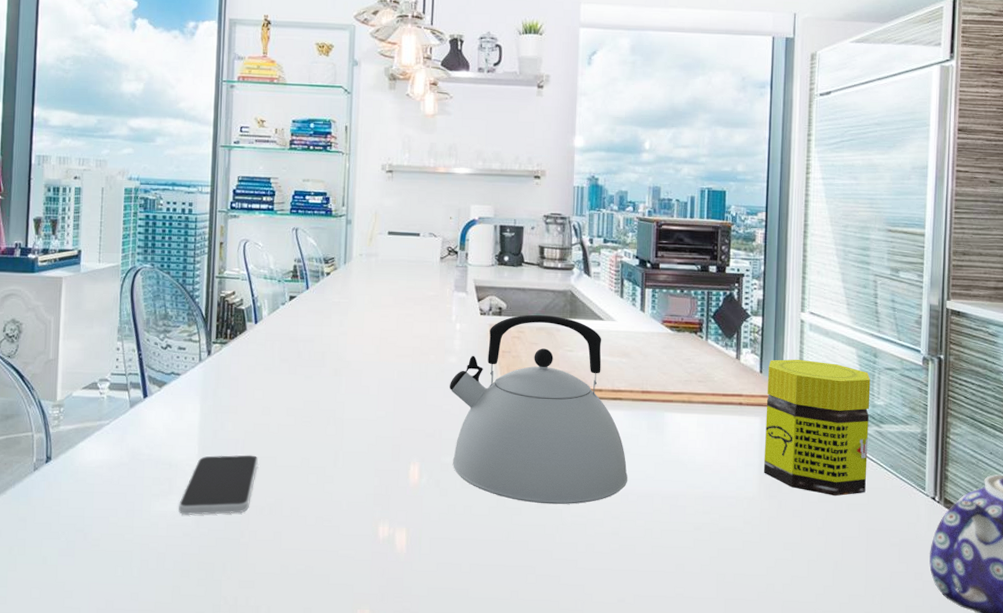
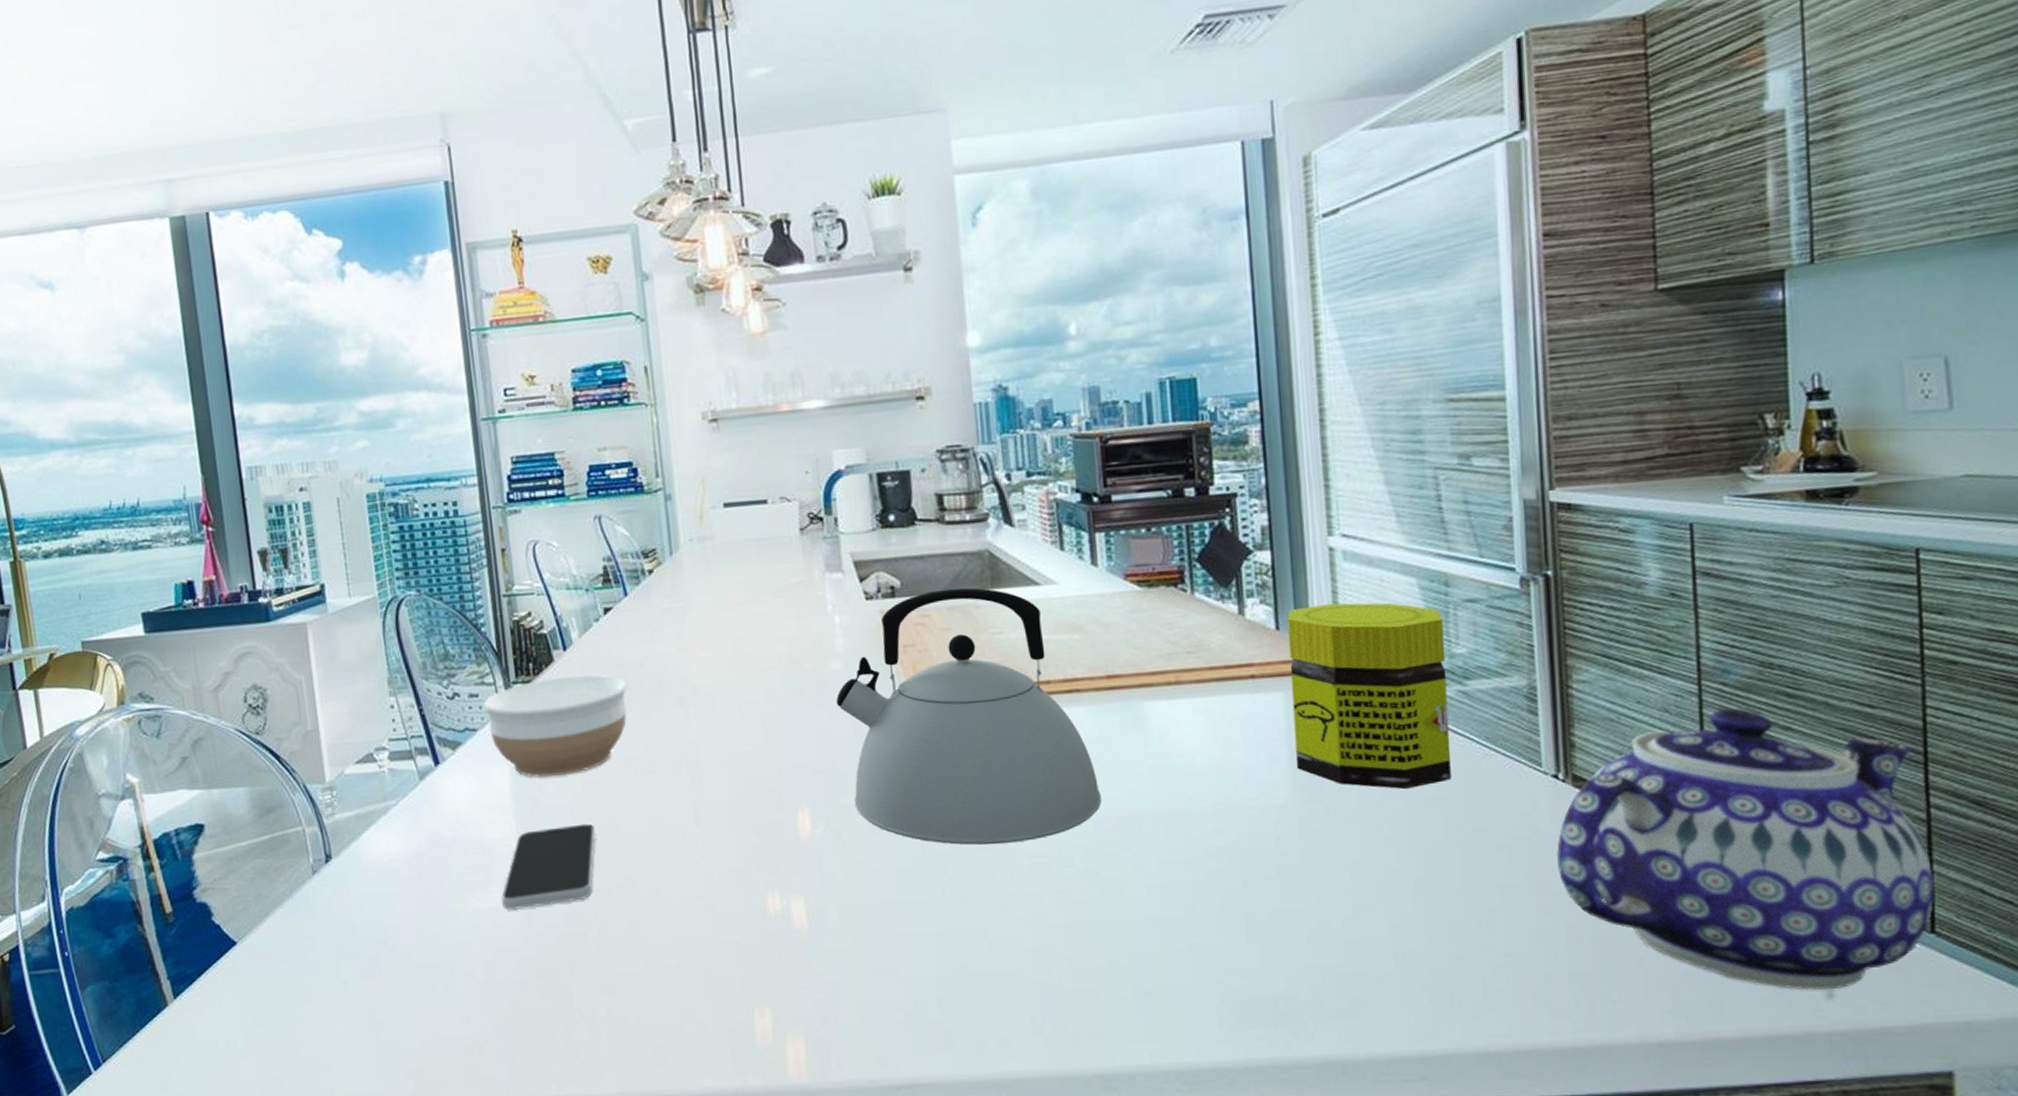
bowl: none [188,342,298,417] -> present [483,675,627,777]

